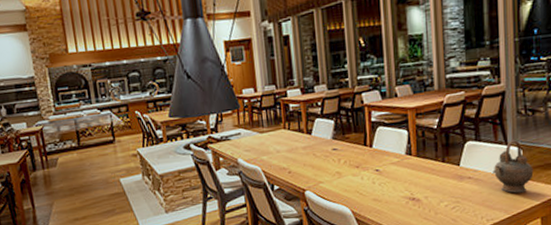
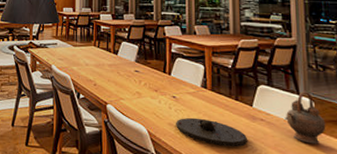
plate: none [381,187,456,213] -> present [176,117,248,148]

